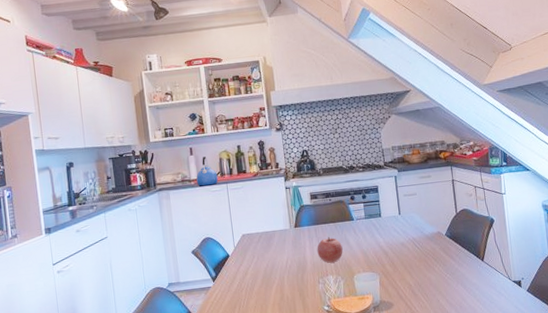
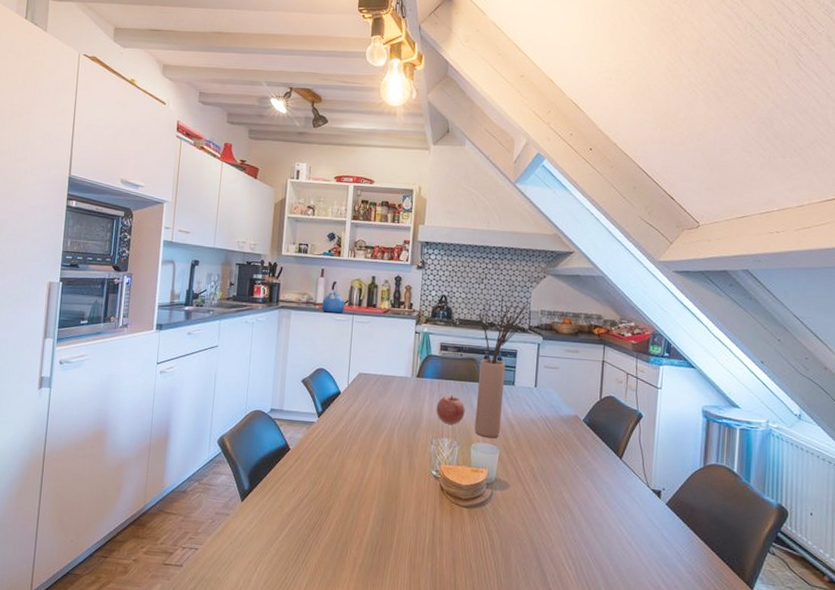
vase: none [338,139,380,268] -> present [474,295,528,439]

